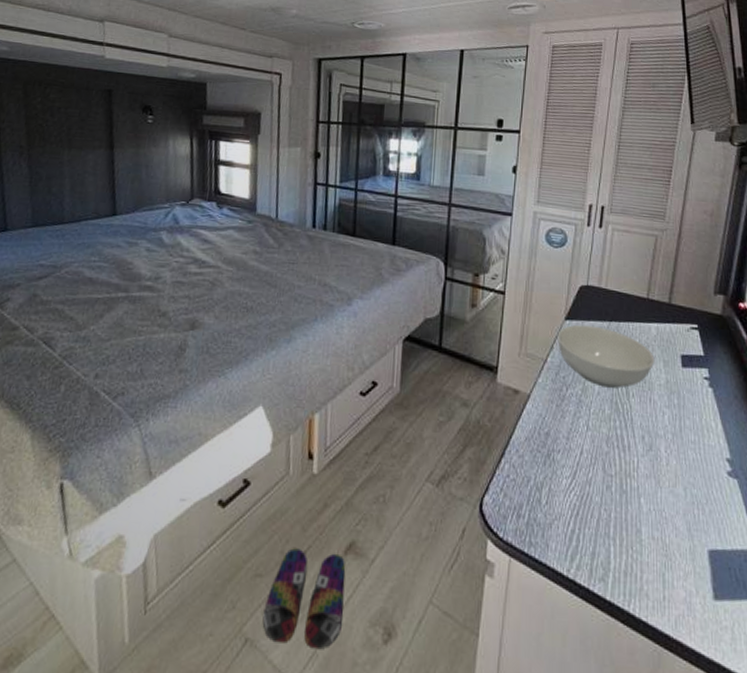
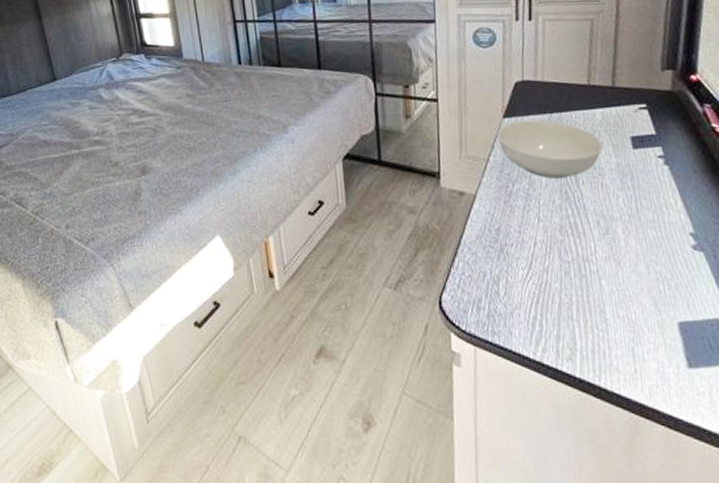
slippers: present [262,548,346,648] -> none [250,357,324,440]

